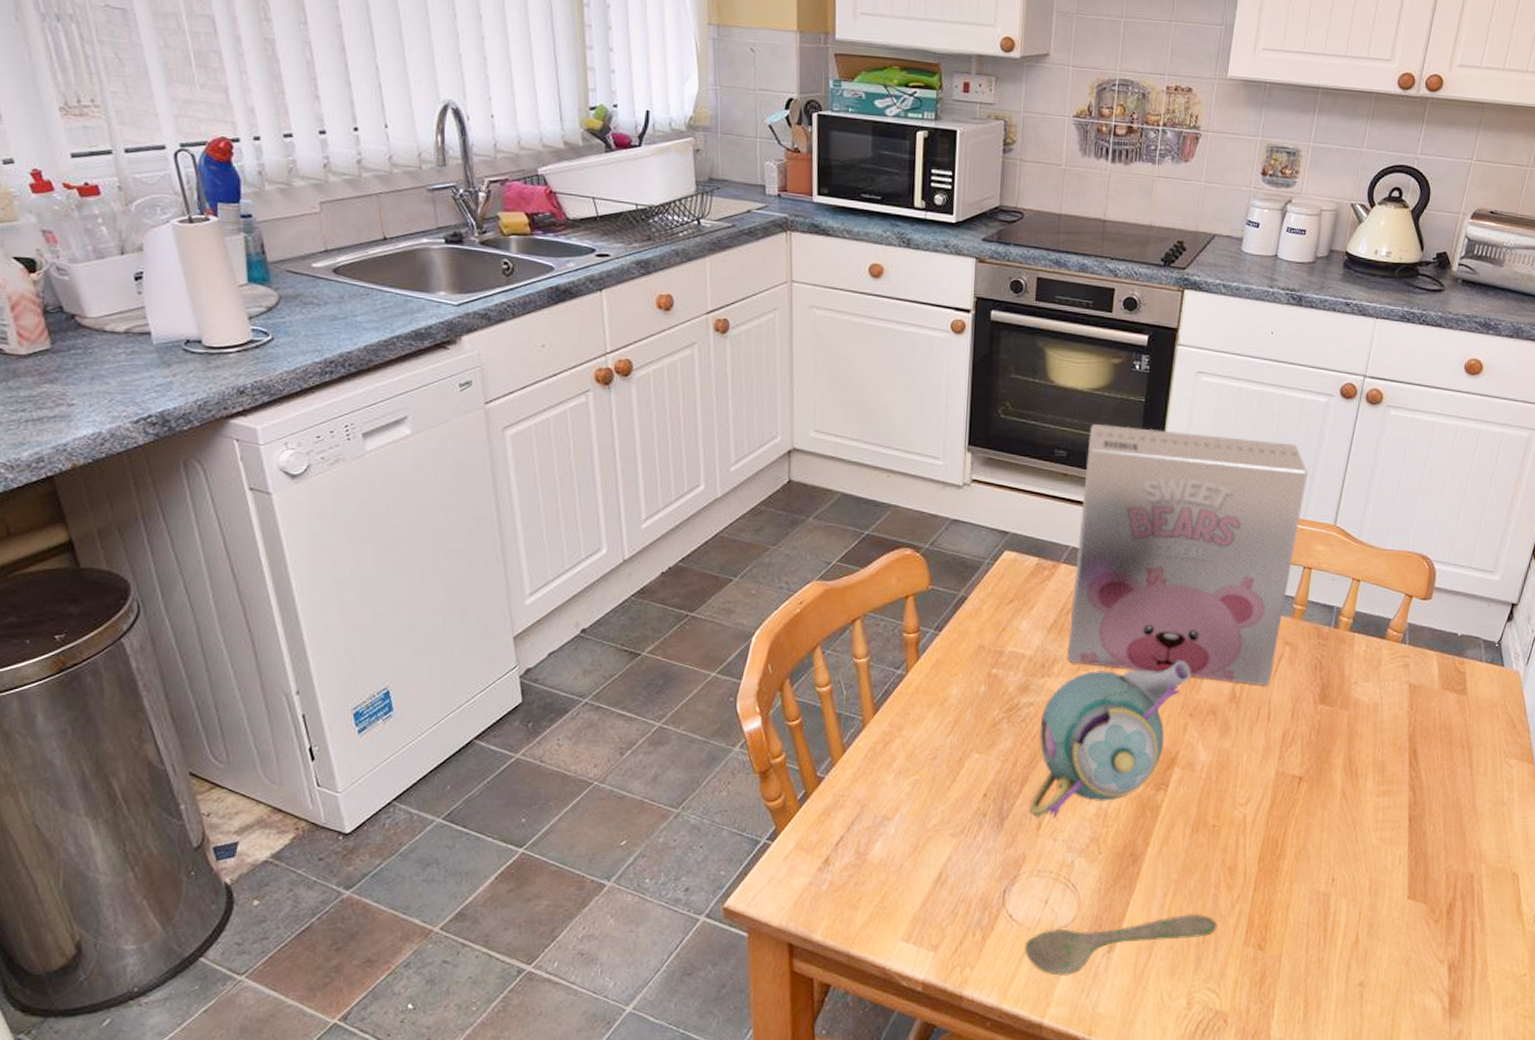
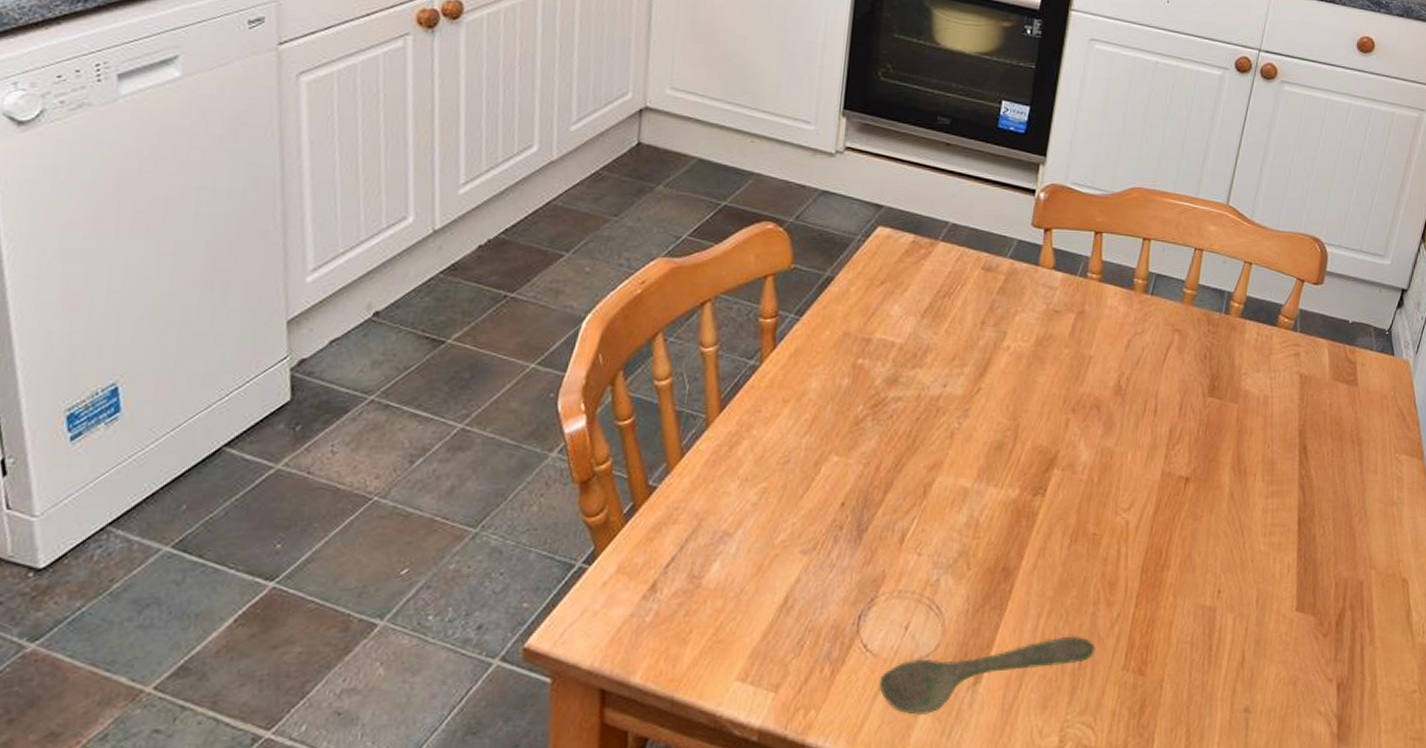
teapot: present [1029,660,1191,818] -> none [892,348,1075,530]
cereal box: present [1067,424,1308,685] -> none [941,91,1202,376]

